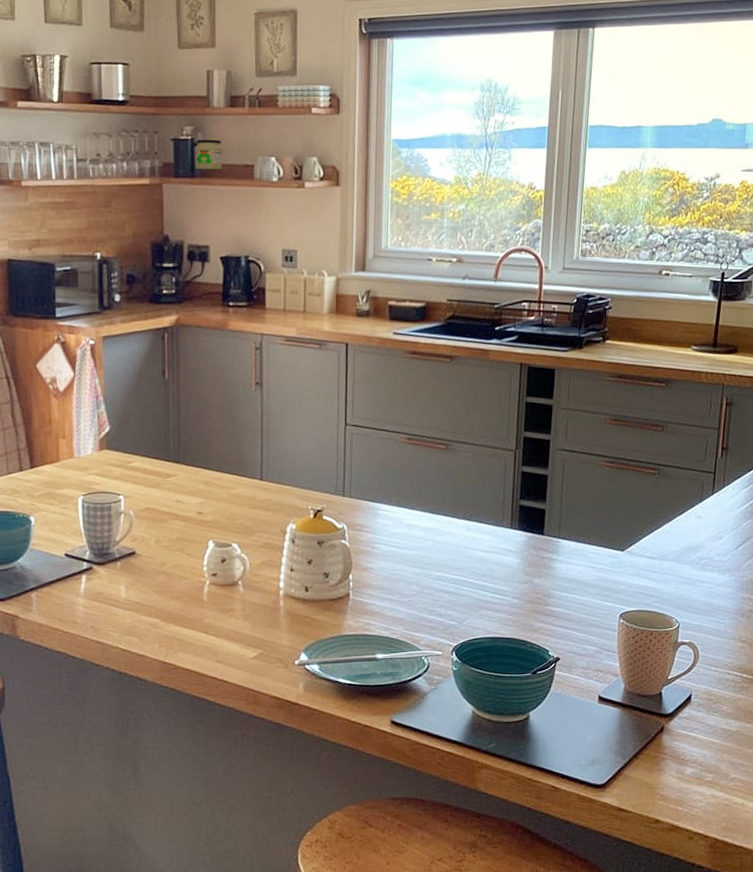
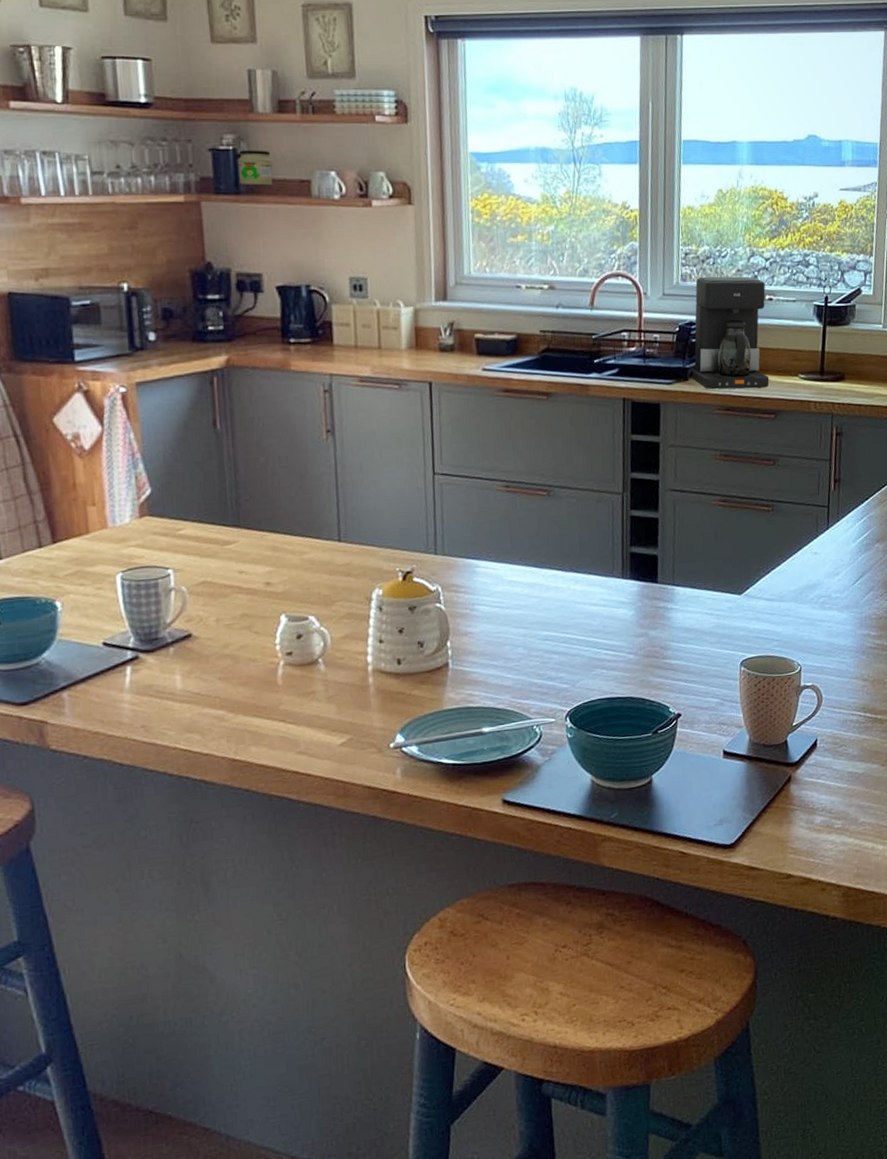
coffee maker: none [586,252,662,358] -> present [692,276,770,390]

